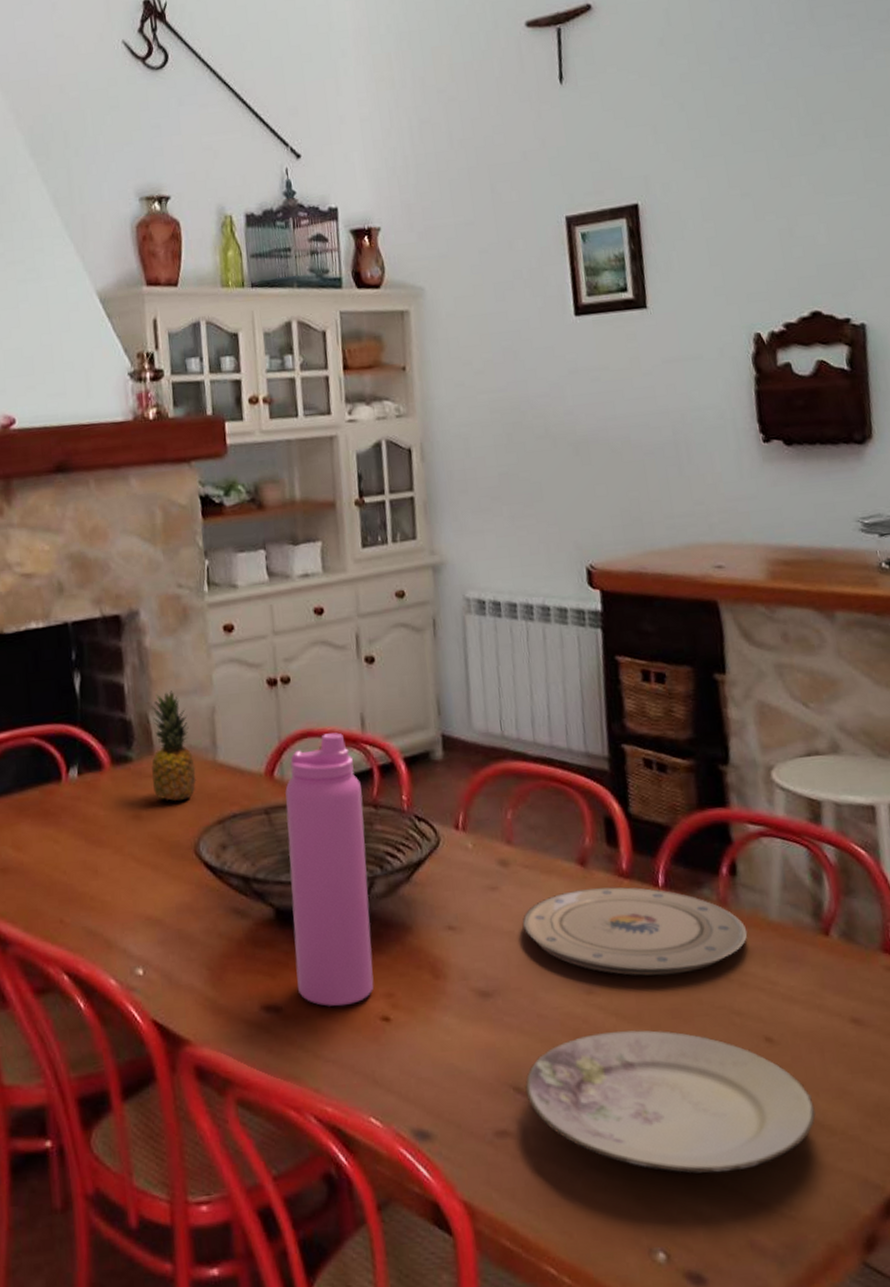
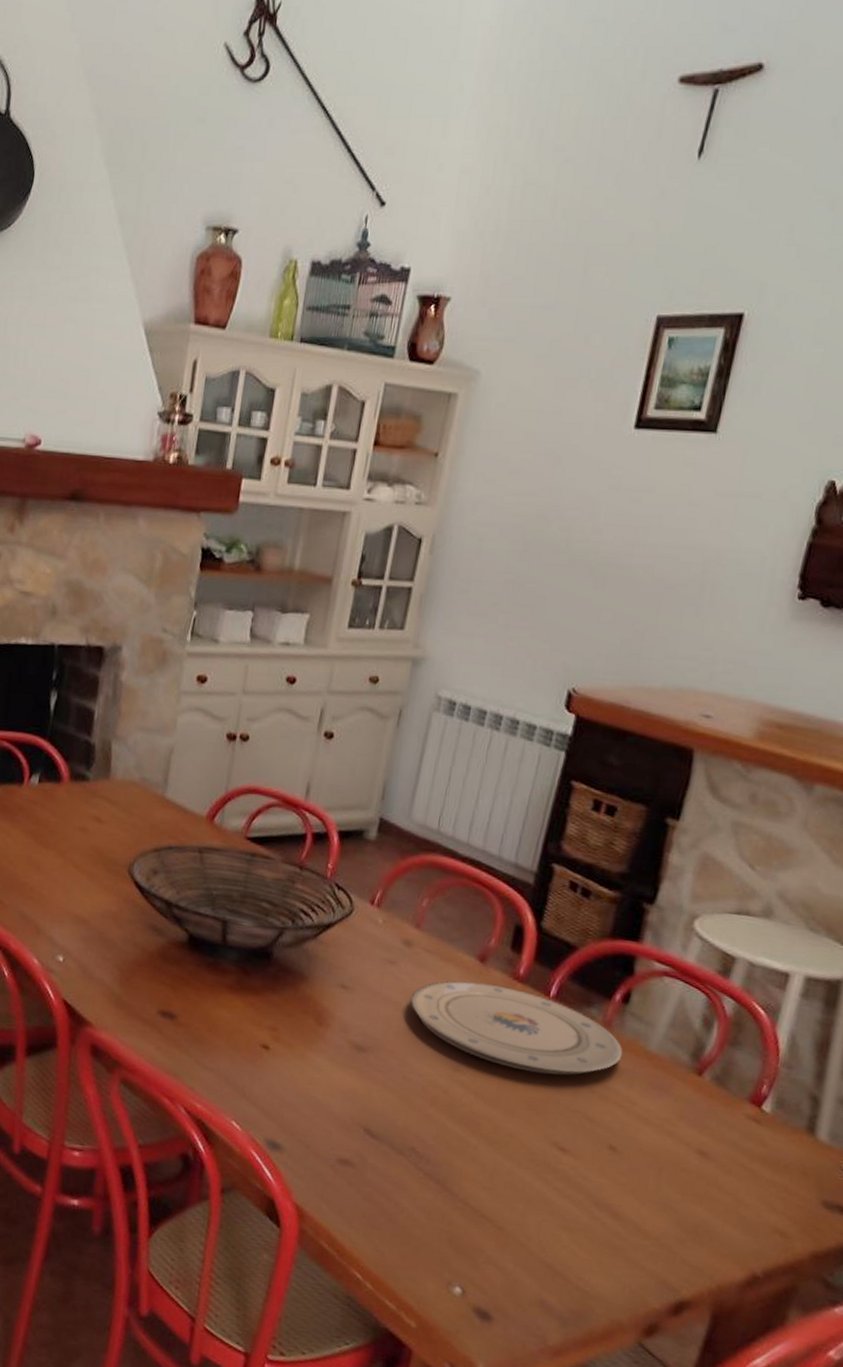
fruit: present [151,690,197,802] -> none [103,725,147,825]
water bottle: present [285,732,374,1007] -> none [193,793,293,1028]
plate: present [525,1030,816,1173] -> none [374,1103,637,1245]

